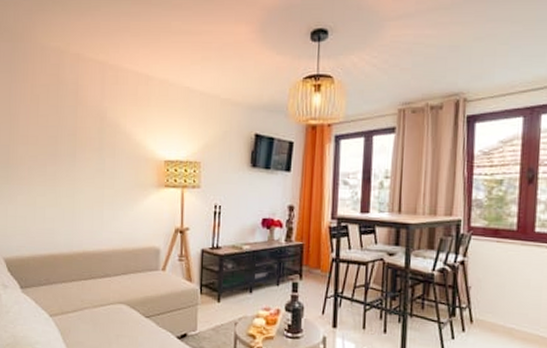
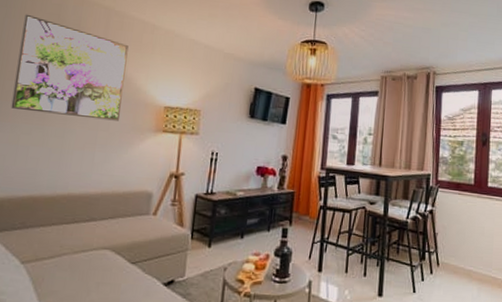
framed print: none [25,77,125,178] -> present [11,14,129,121]

